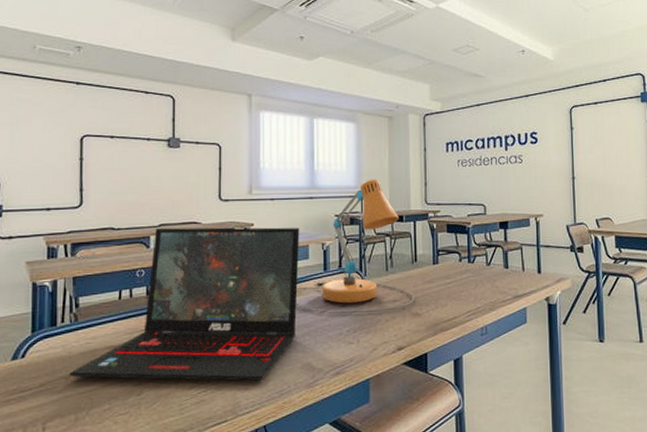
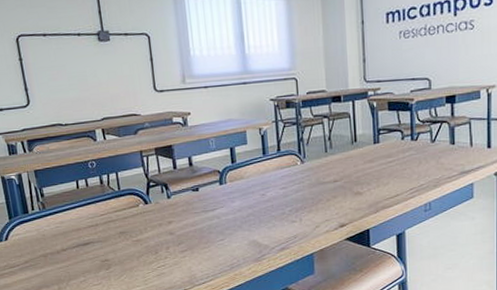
laptop: present [69,227,300,381] -> none [47,114,241,257]
desk lamp: present [295,179,415,314] -> none [238,58,355,196]

